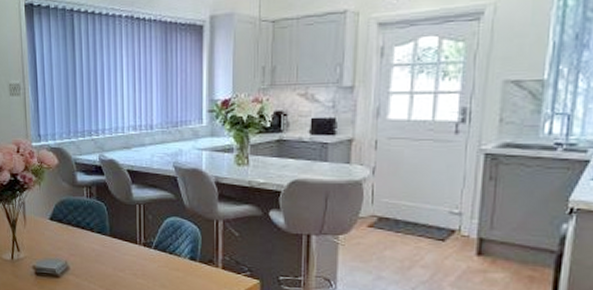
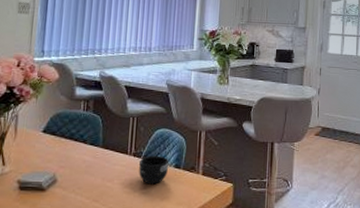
mug: none [151,246,182,277] -> present [139,155,168,185]

